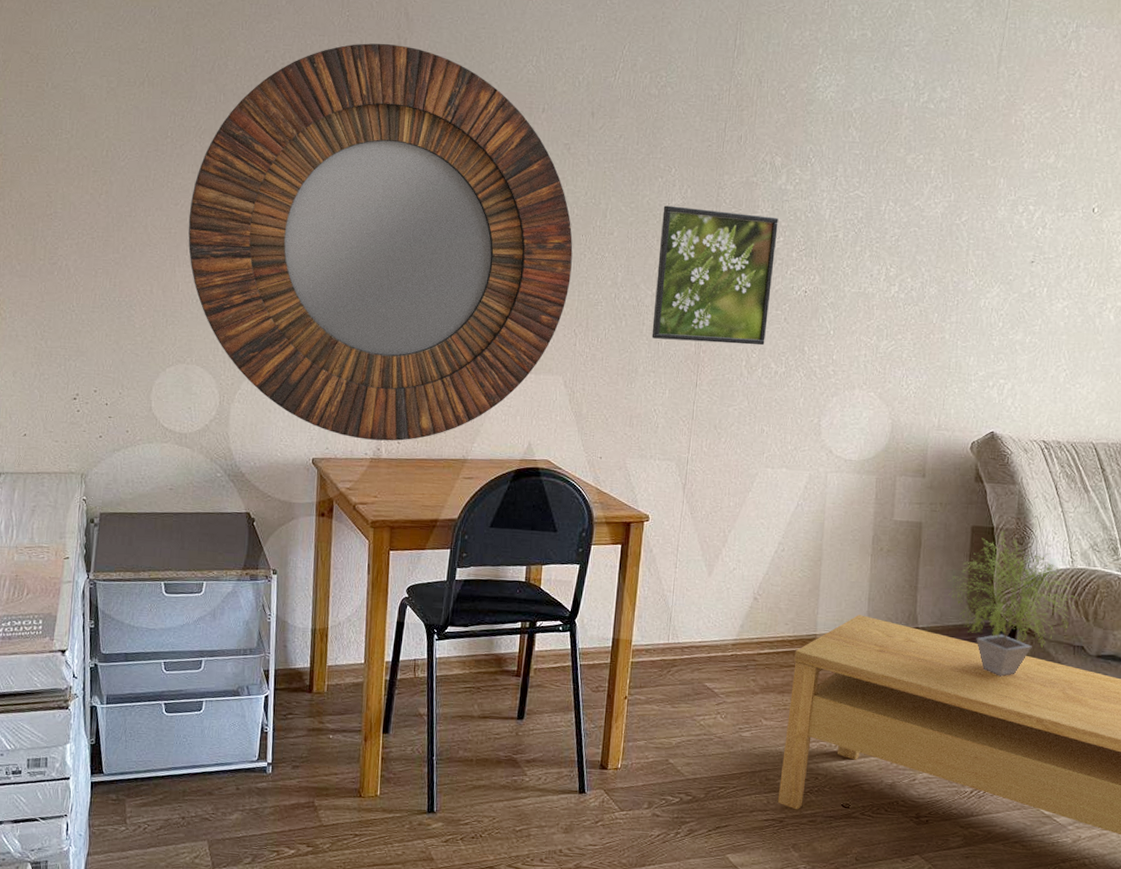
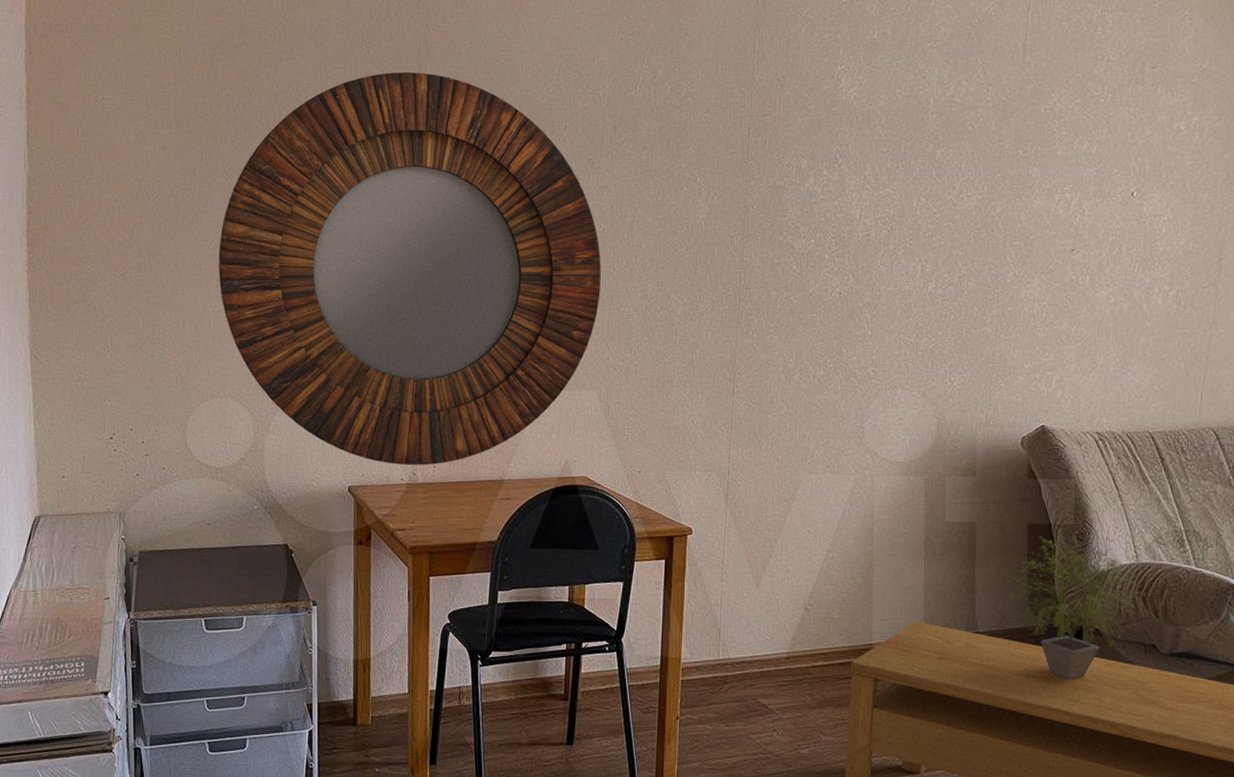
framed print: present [651,205,778,346] -> none [685,214,808,350]

